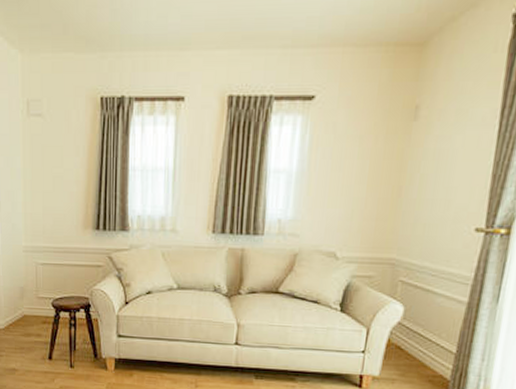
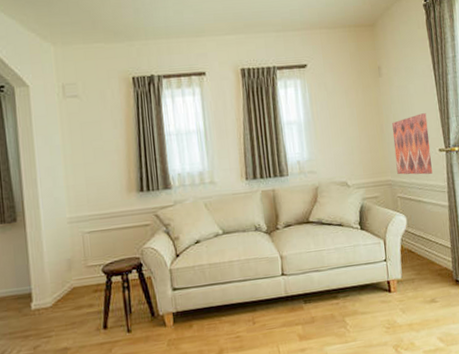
wall art: none [406,177,471,259] -> present [392,113,432,175]

